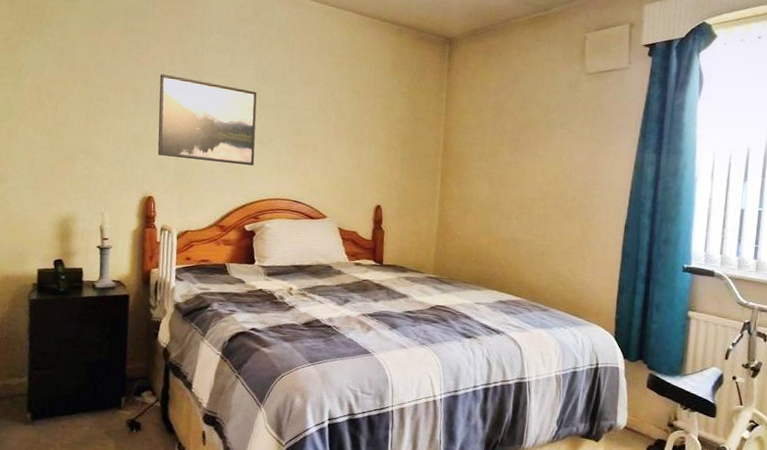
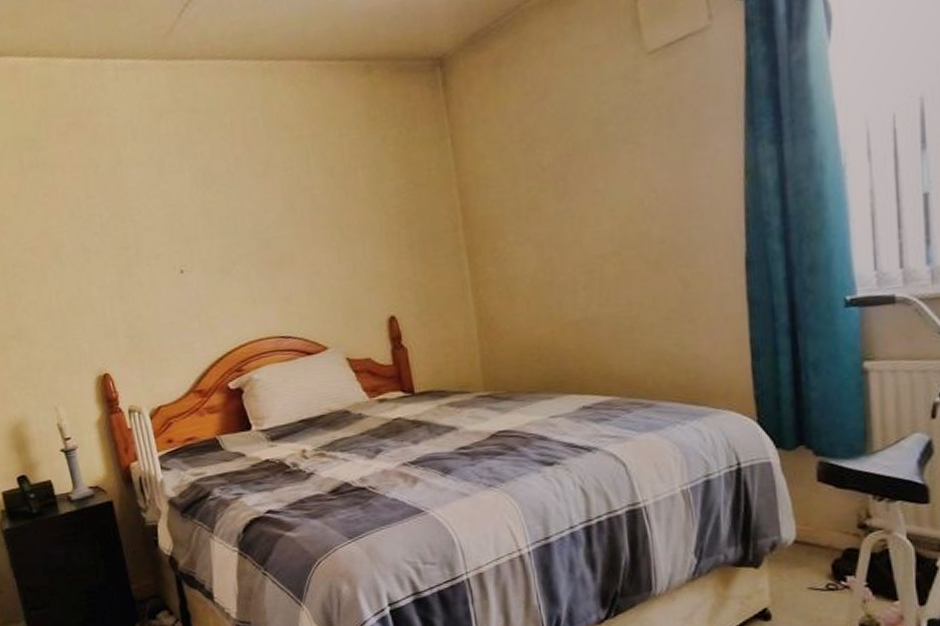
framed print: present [157,73,257,166] -> none [78,205,221,319]

